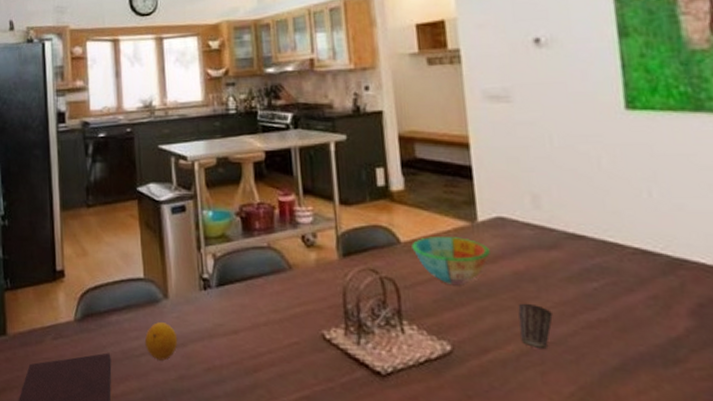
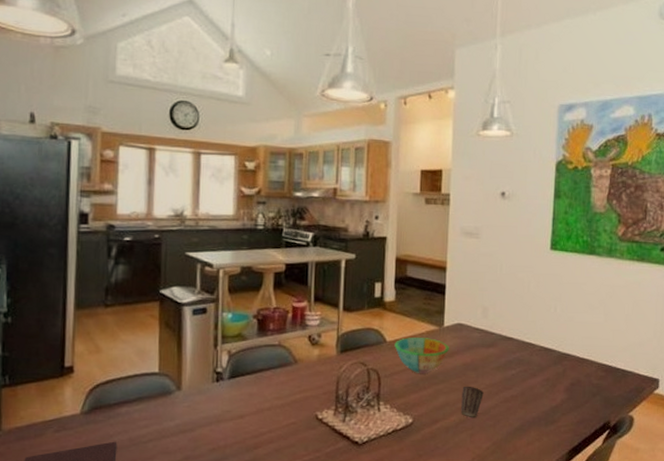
fruit: present [144,322,178,361] -> none [153,411,187,445]

